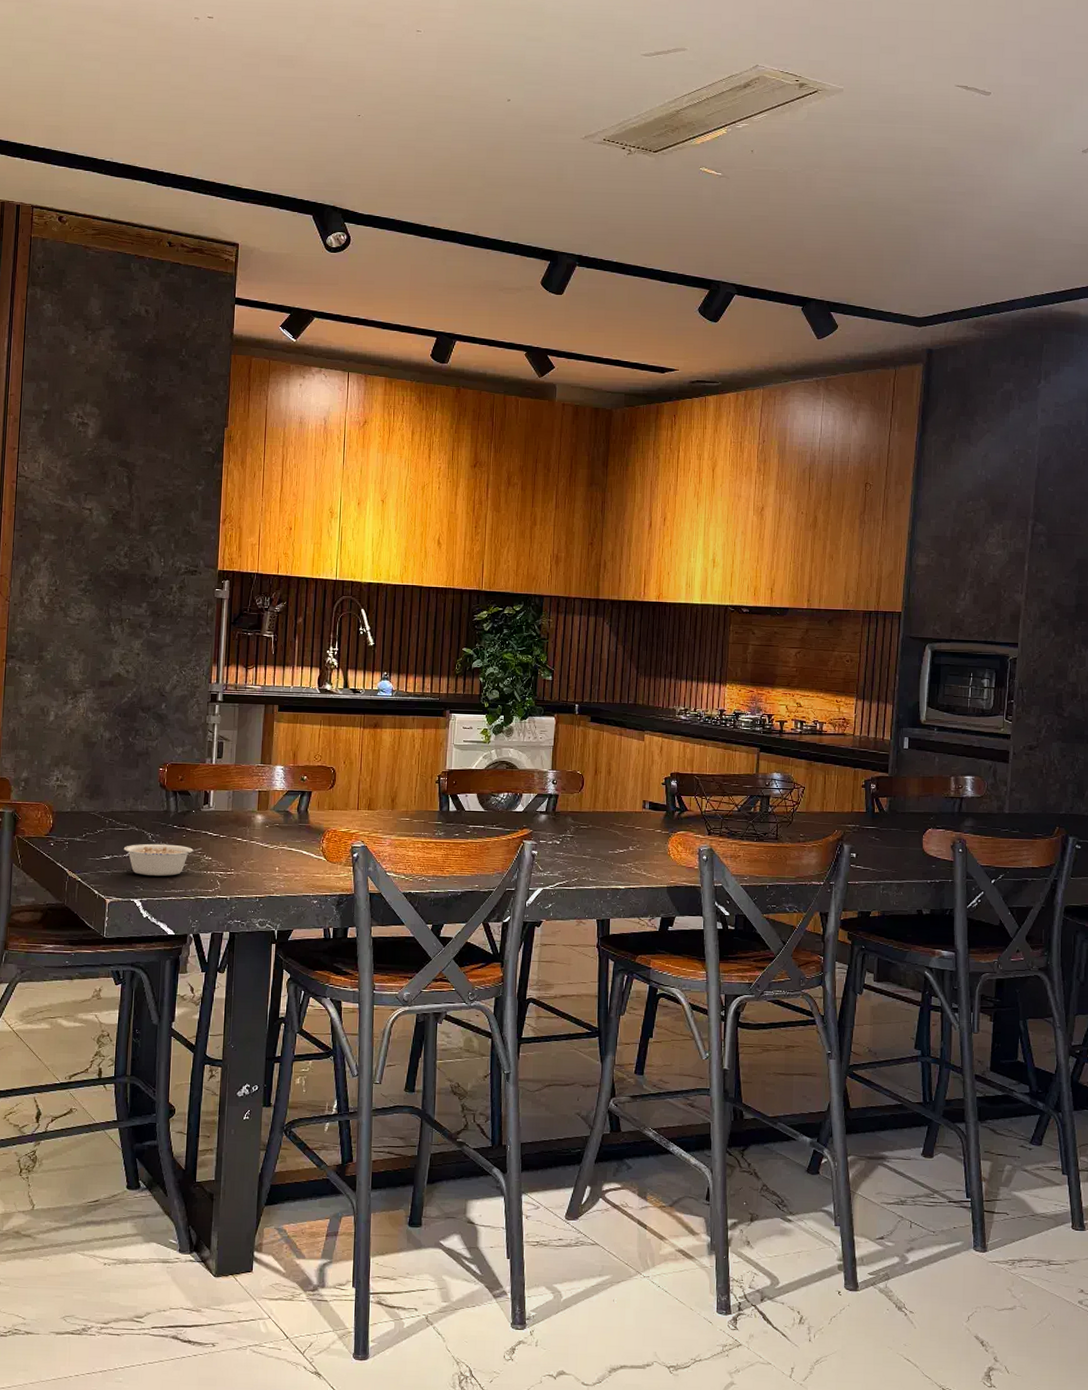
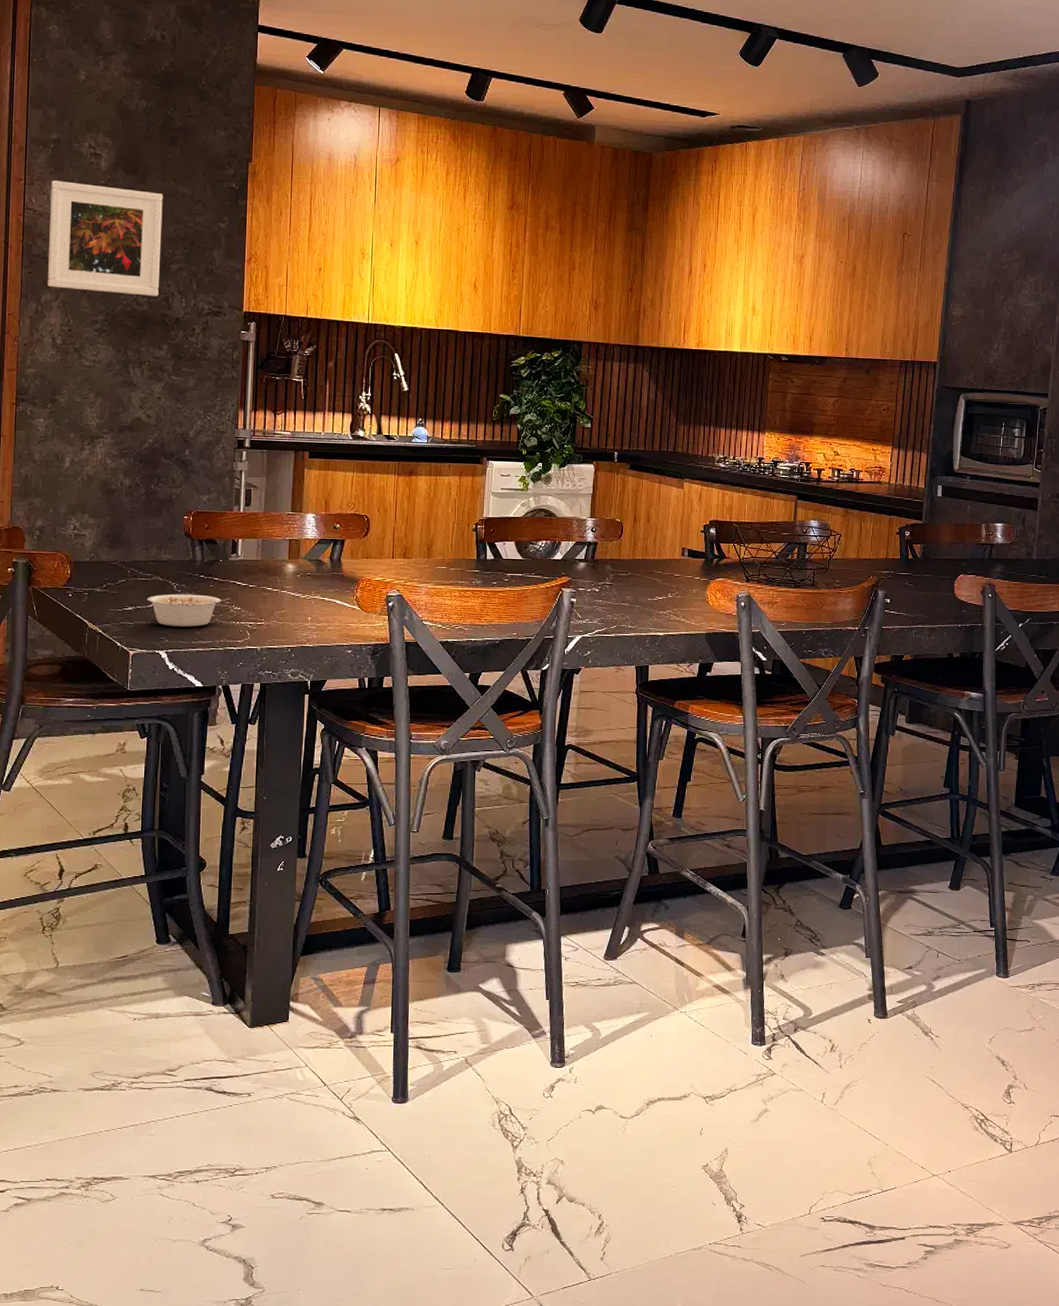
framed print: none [36,449,145,557] -> present [47,180,163,297]

